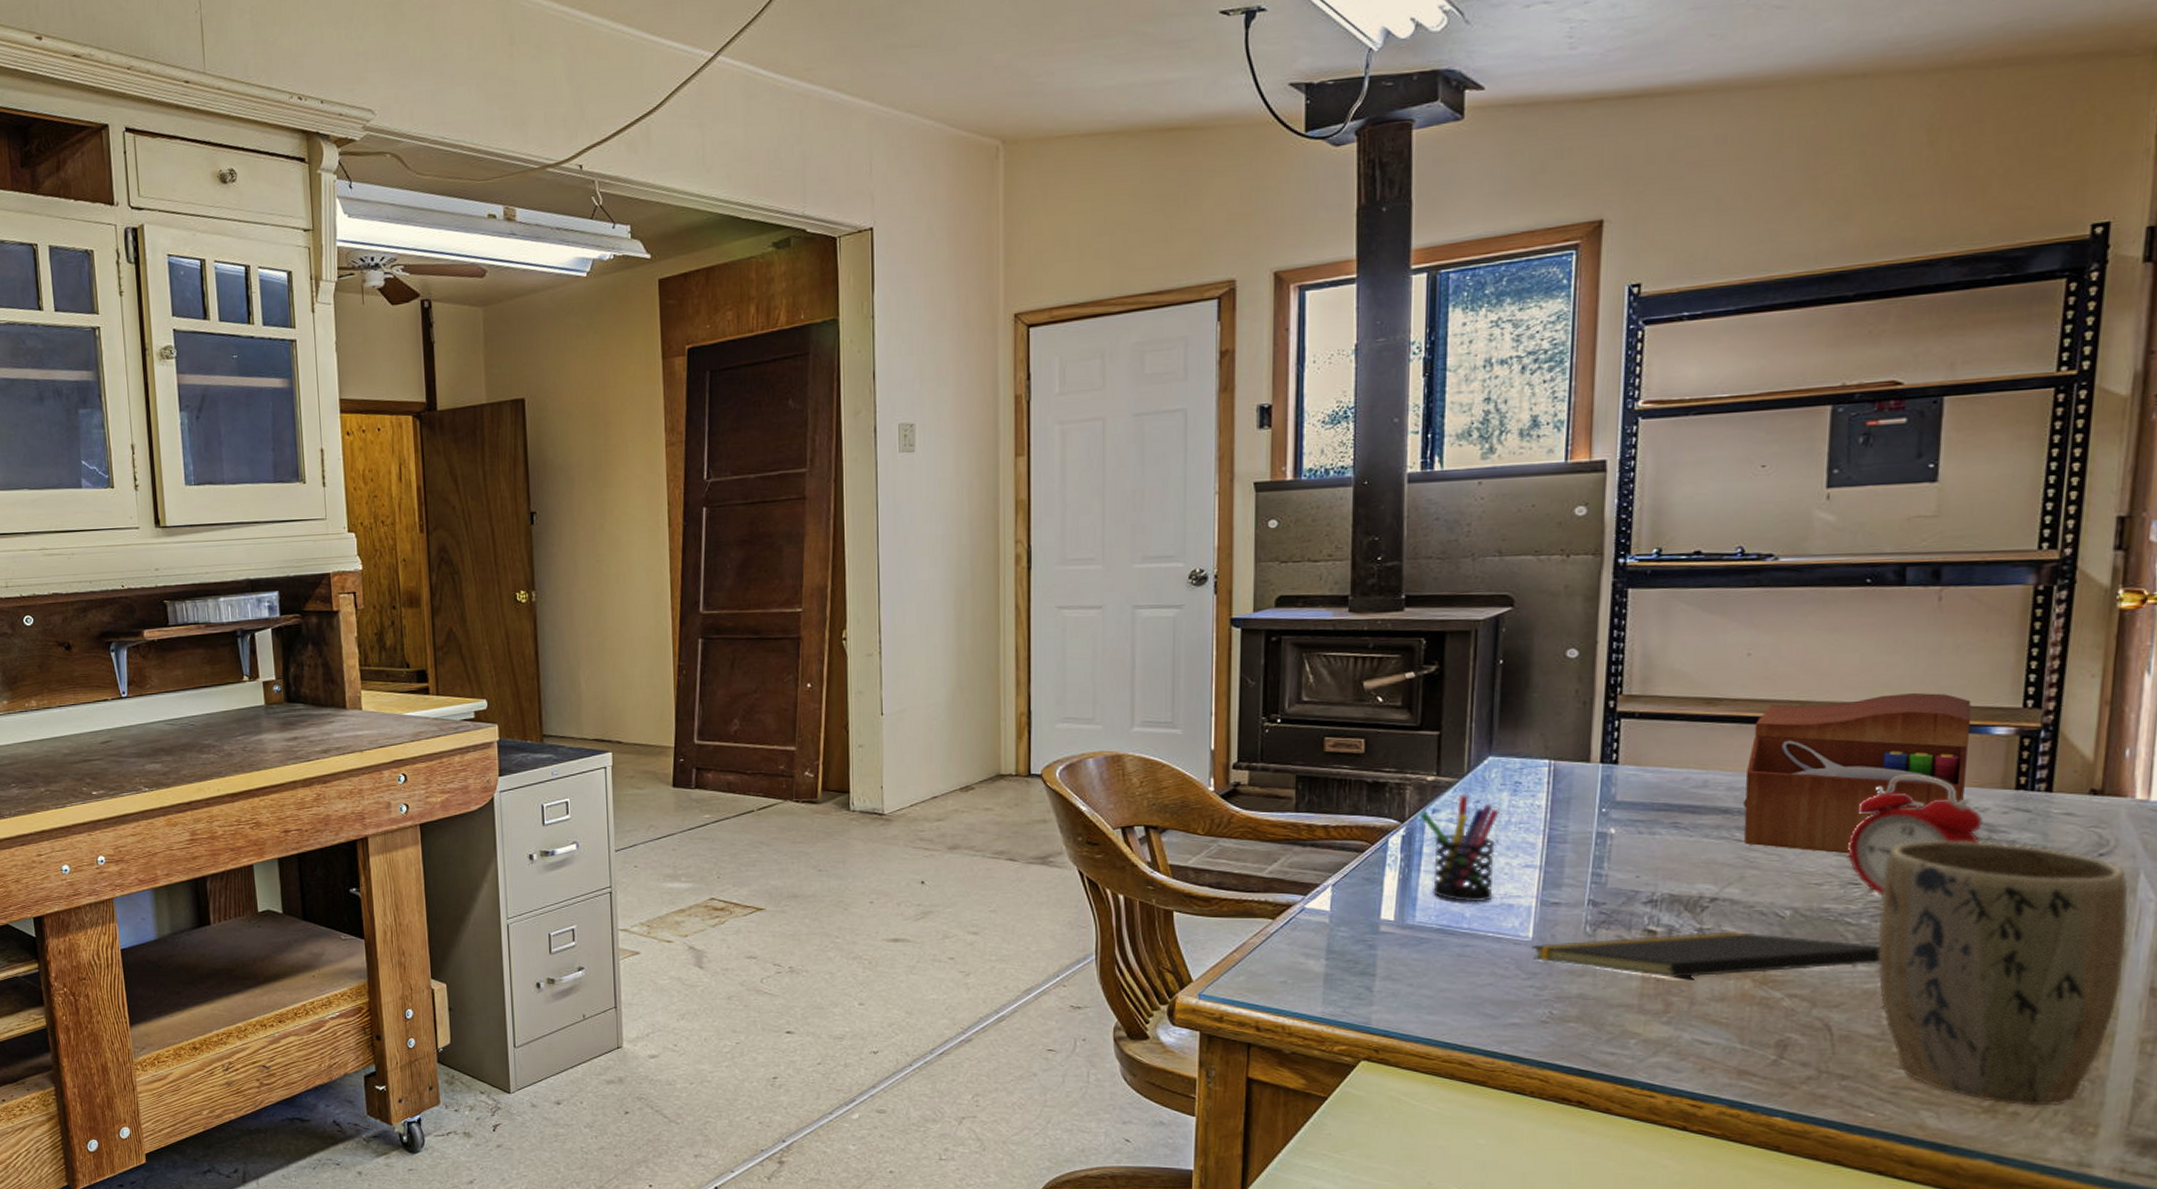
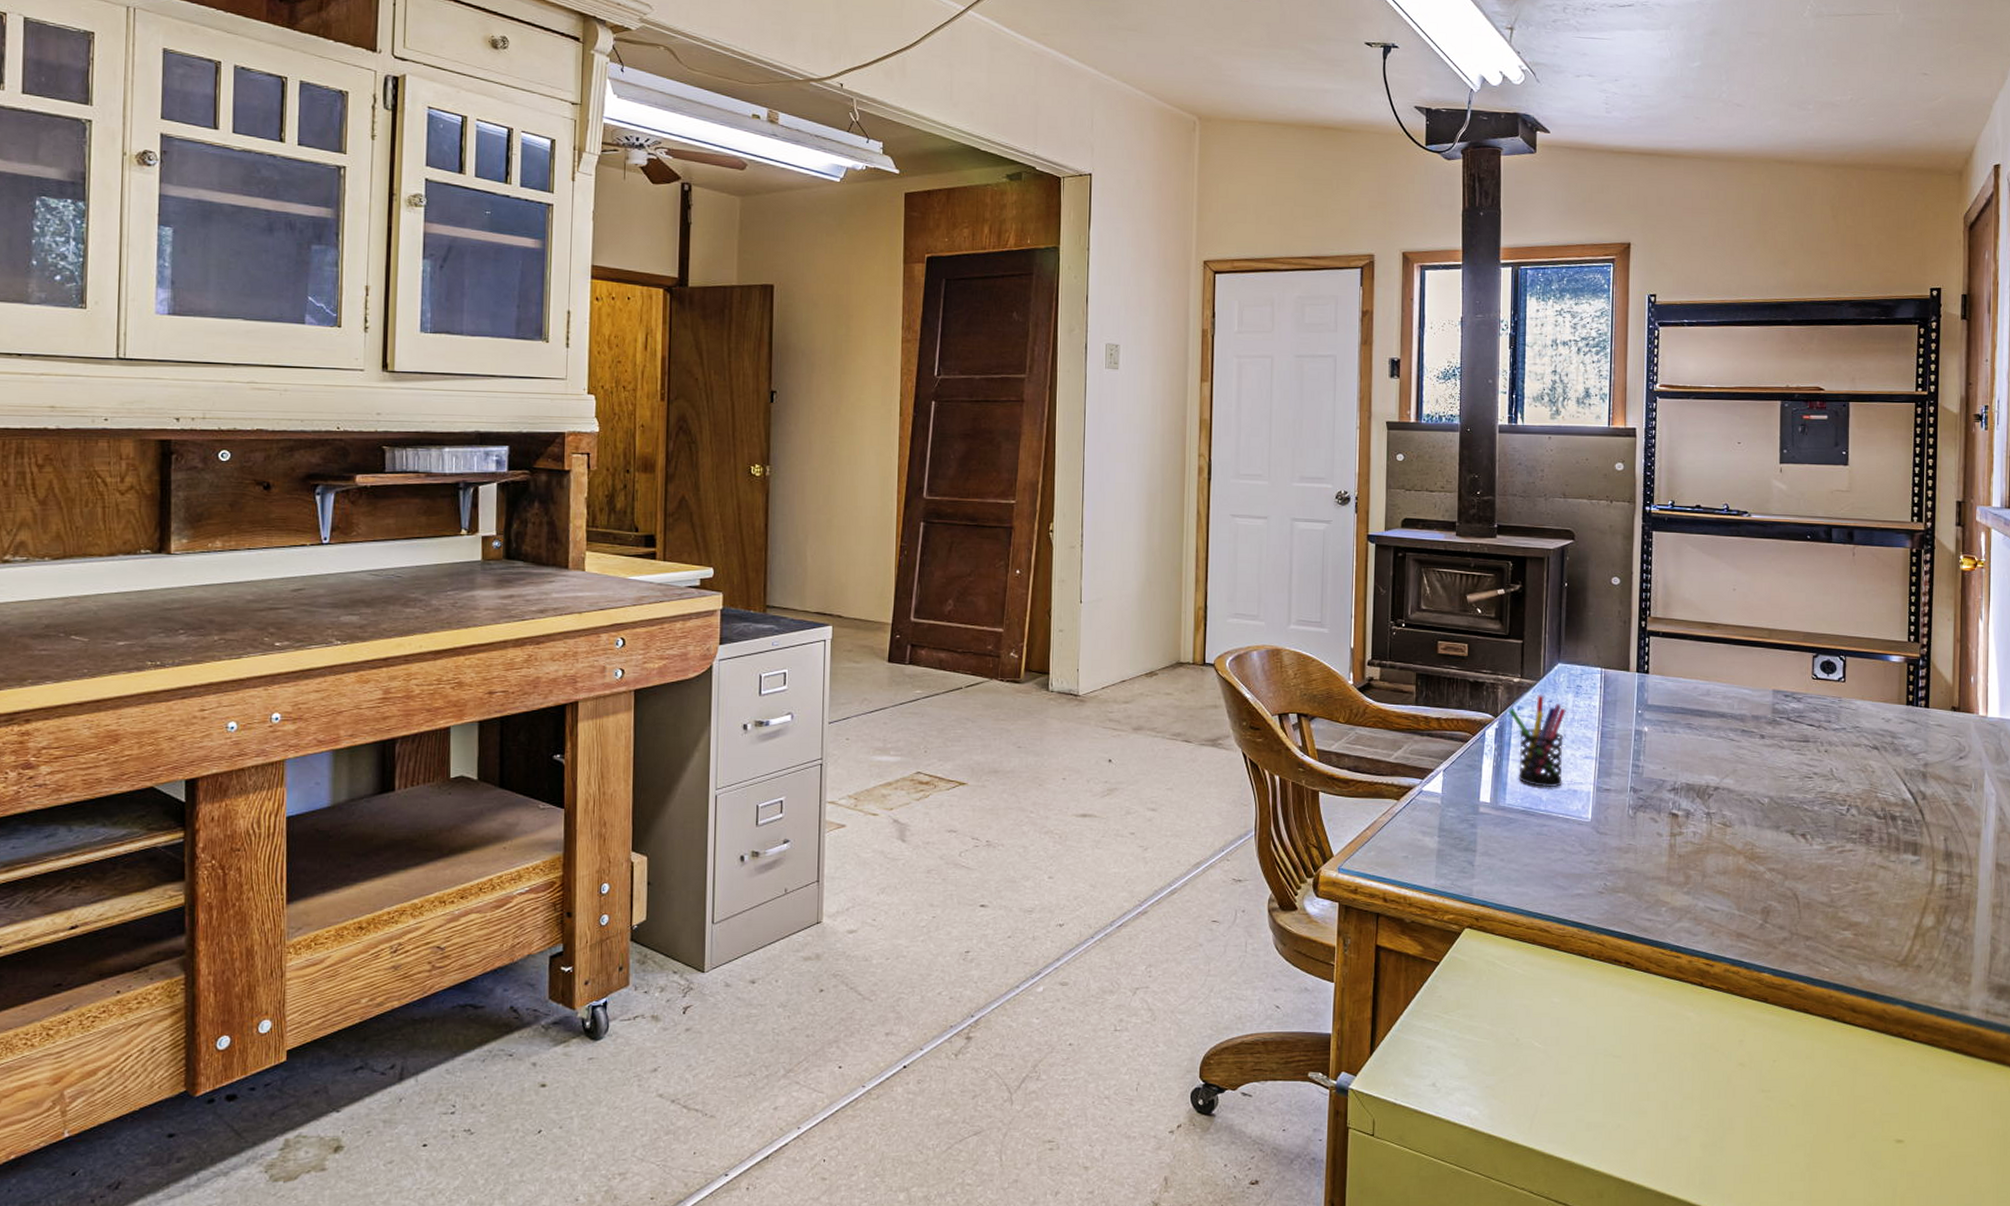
notepad: present [1531,931,1881,979] -> none [1591,815,1828,855]
sewing box: present [1743,692,1972,854] -> none [1734,626,1877,753]
alarm clock: present [1848,774,1983,895] -> none [1804,690,1887,787]
plant pot: present [1877,840,2128,1106] -> none [1825,744,1980,960]

